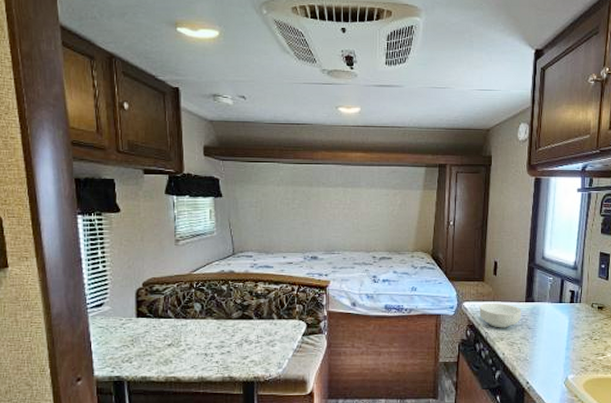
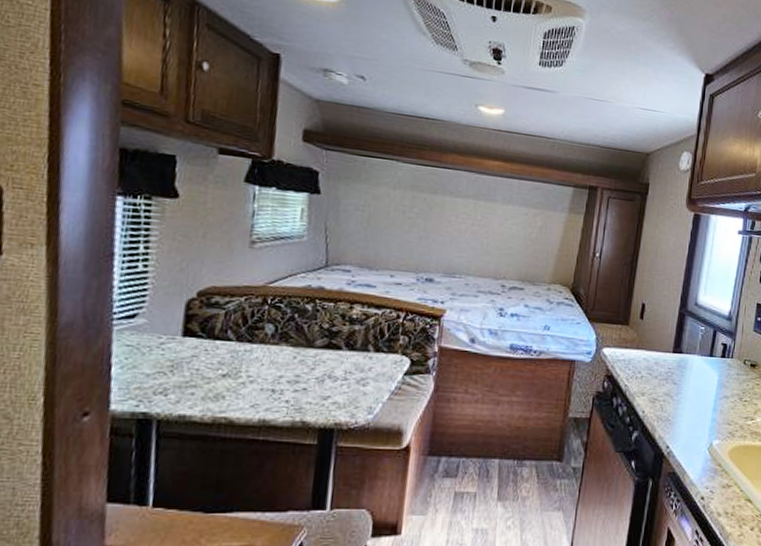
cereal bowl: present [479,304,522,328] -> none [620,351,668,382]

